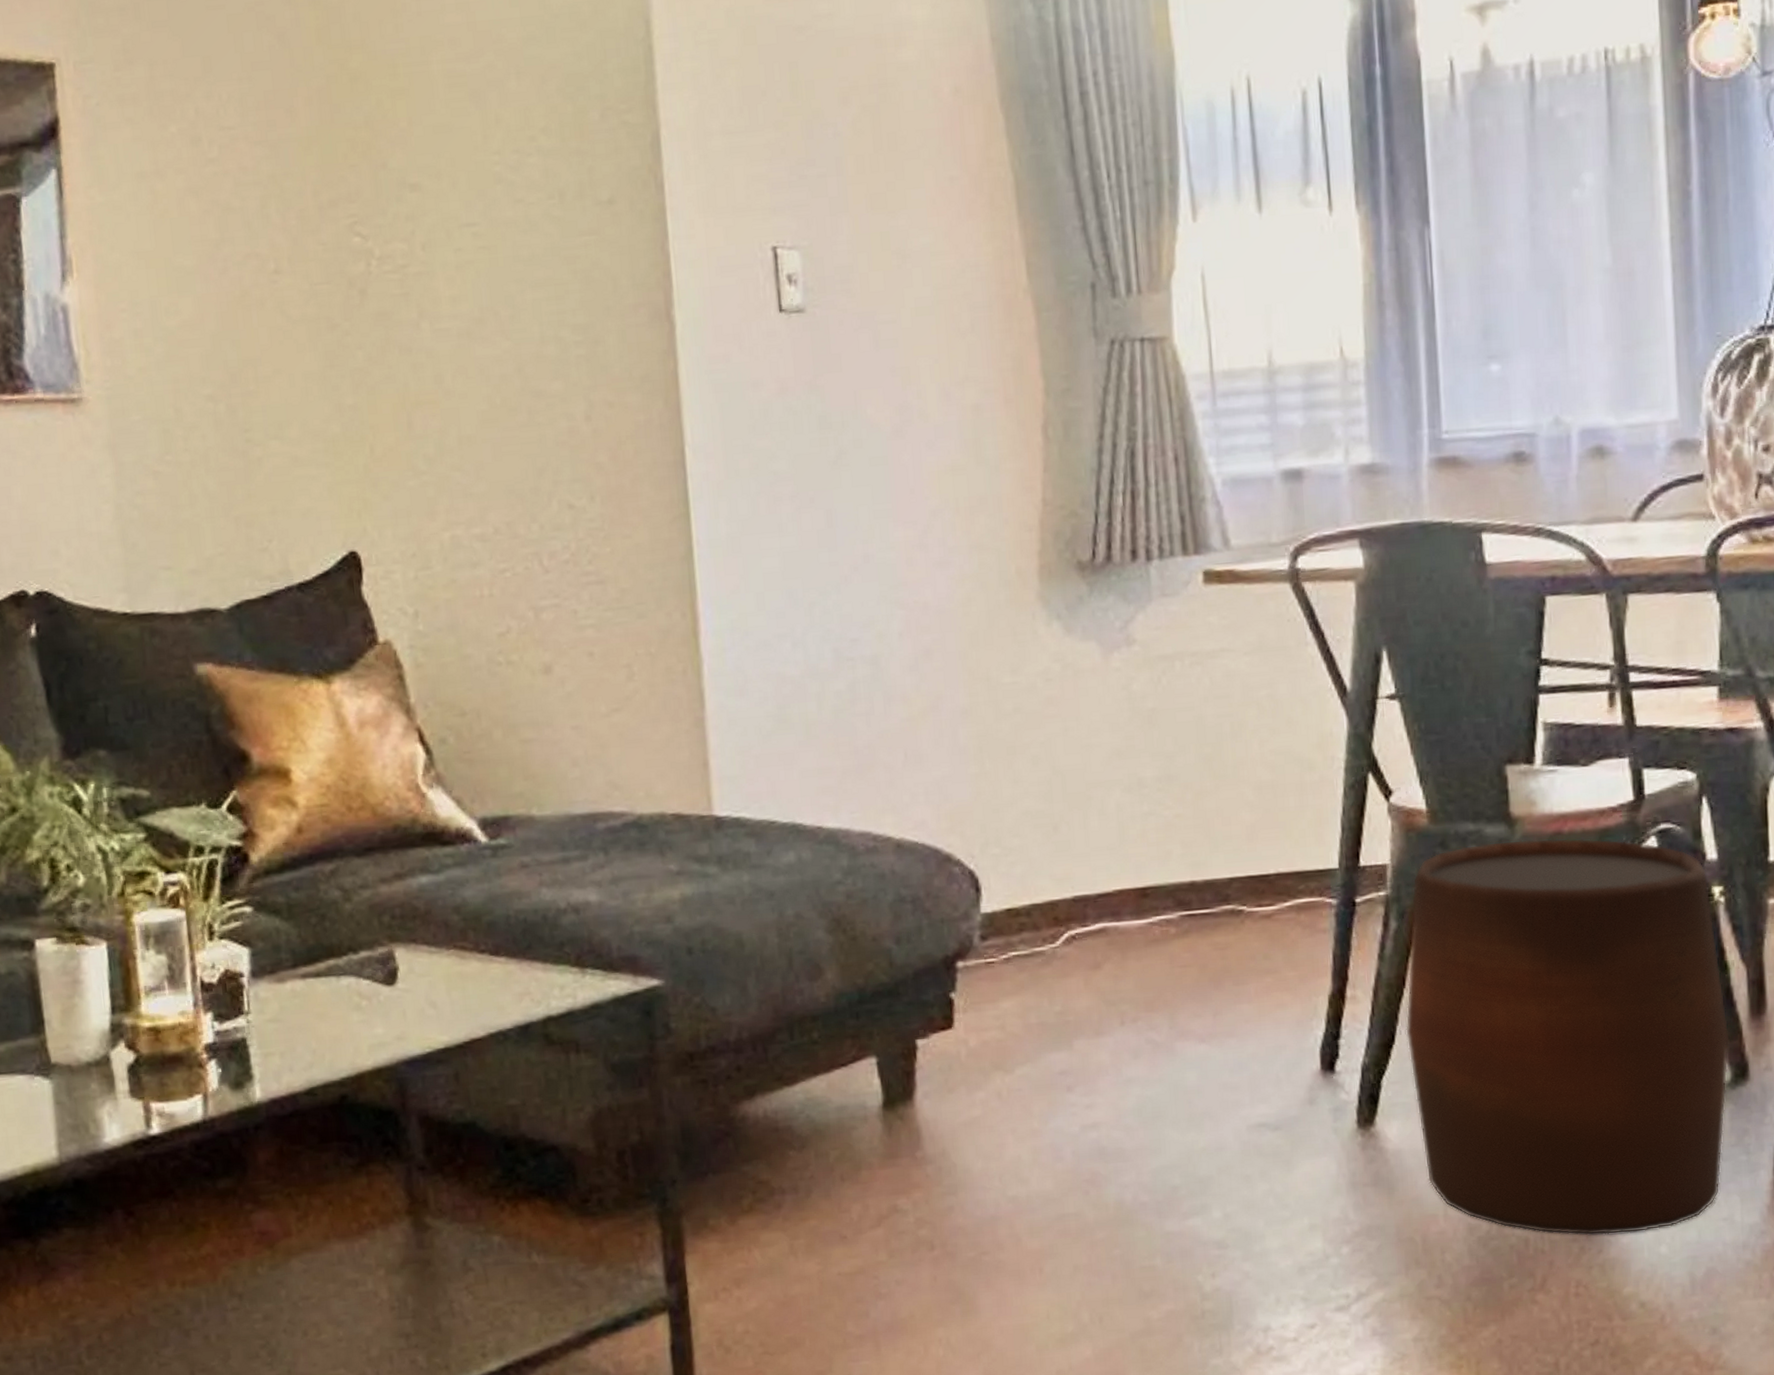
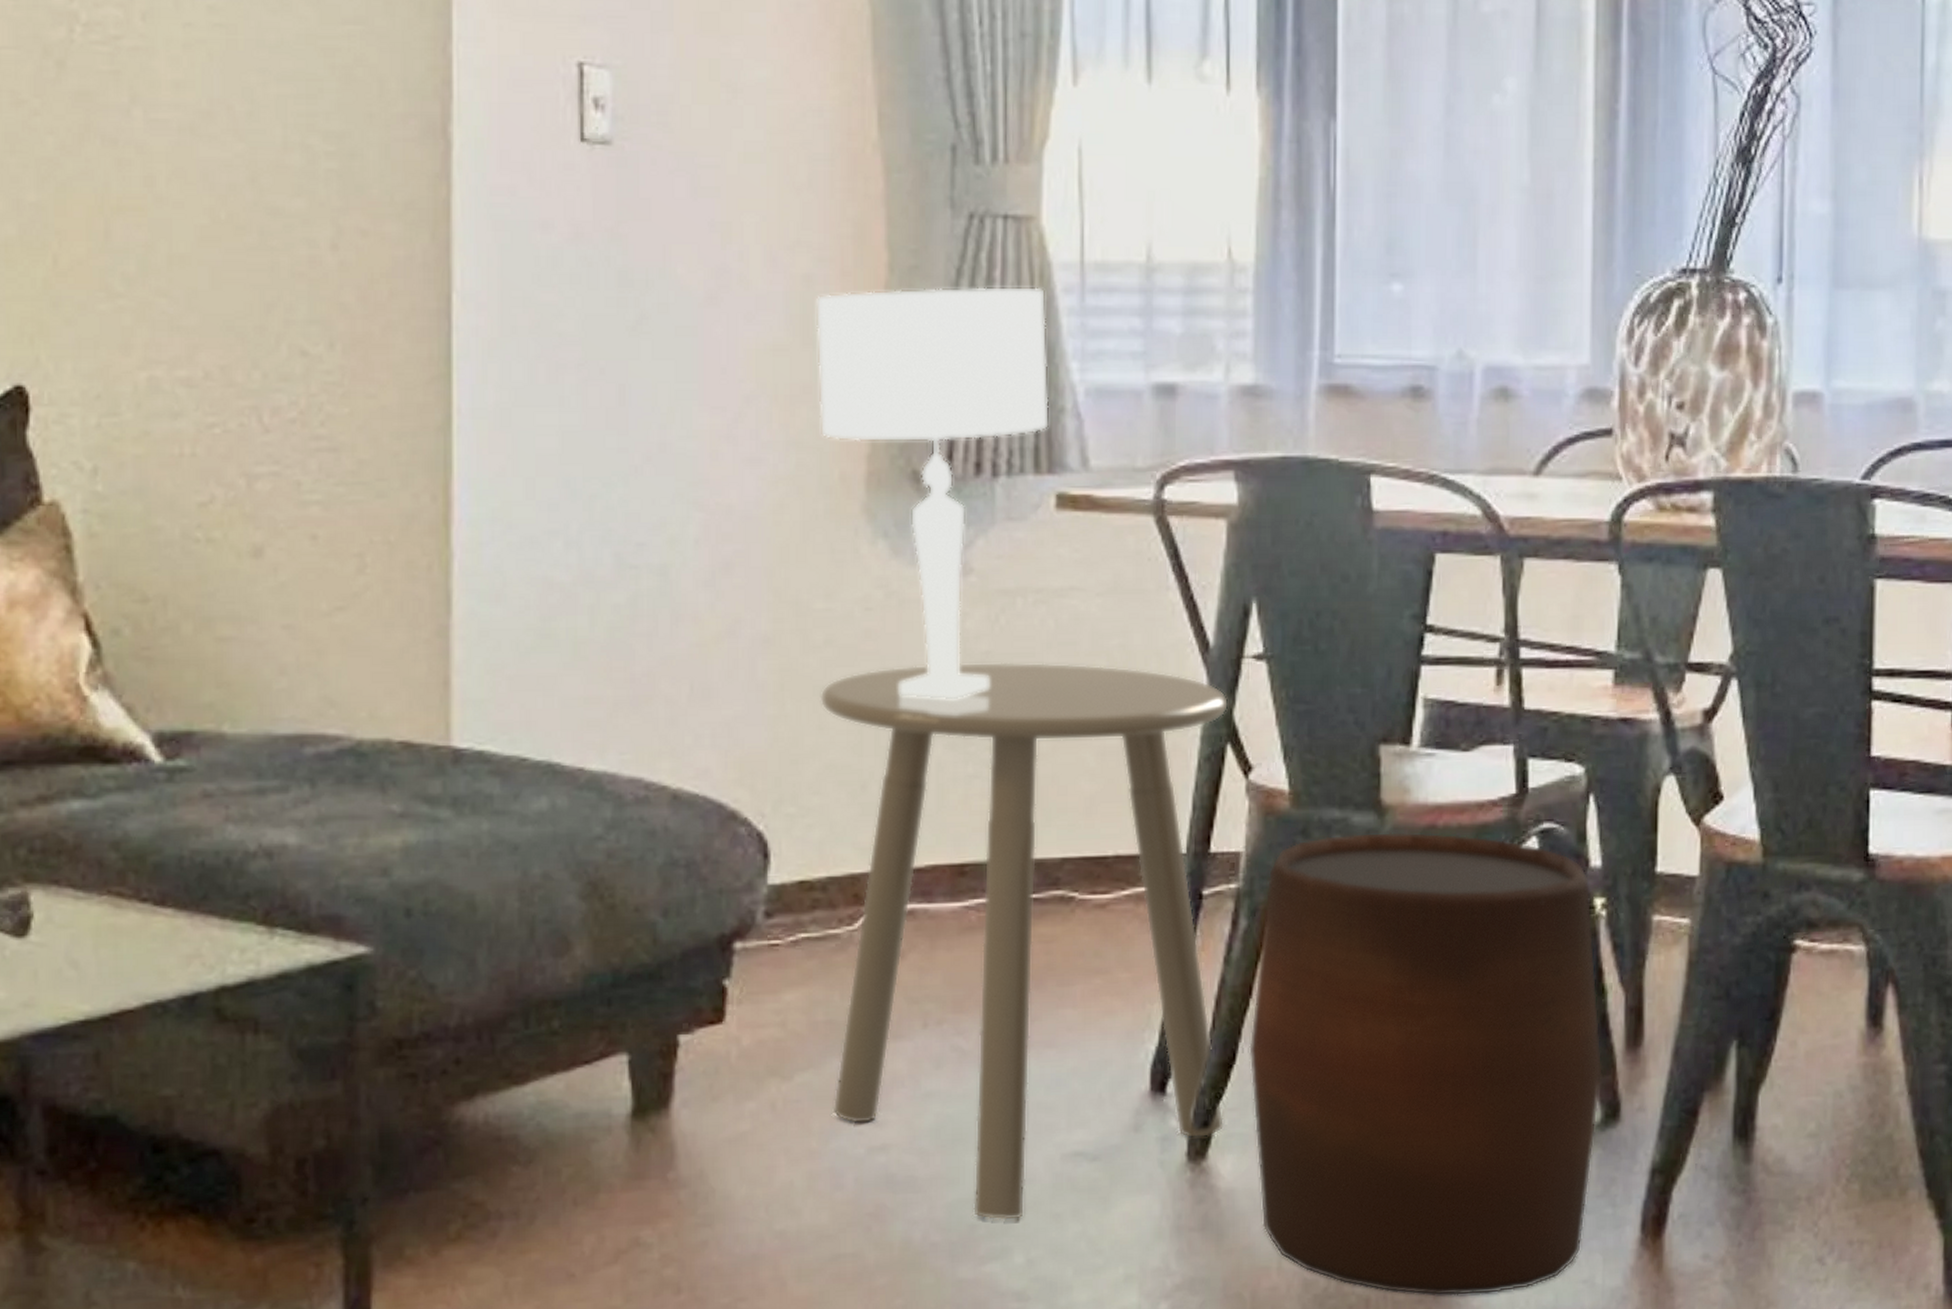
table lamp: none [984,397,1193,751] -> present [815,287,1050,700]
side table: none [1013,713,1389,1183] -> present [820,662,1229,1221]

